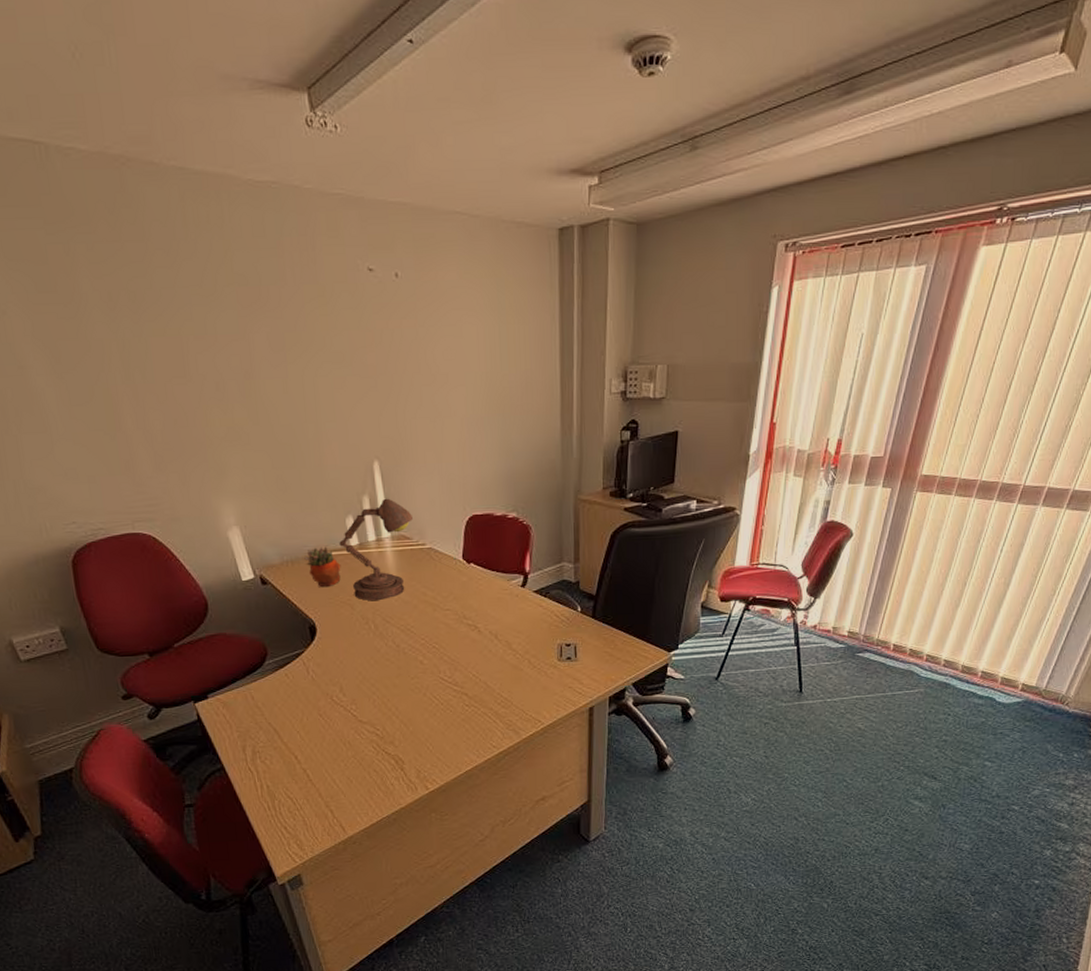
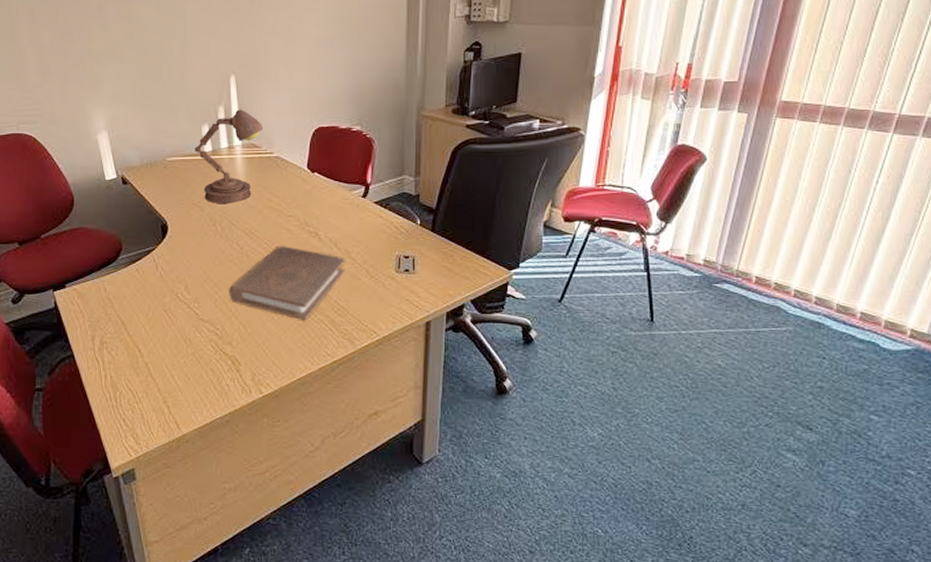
succulent planter: present [304,546,341,588] -> none [162,151,194,190]
book: none [387,641,507,715] -> present [229,246,345,321]

